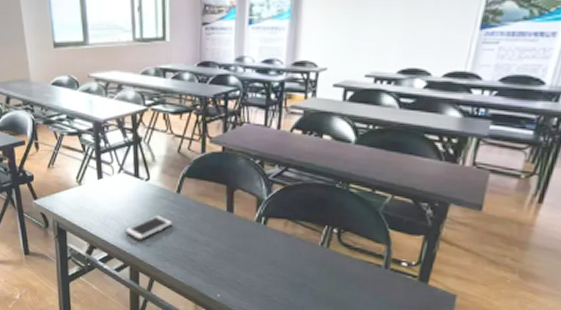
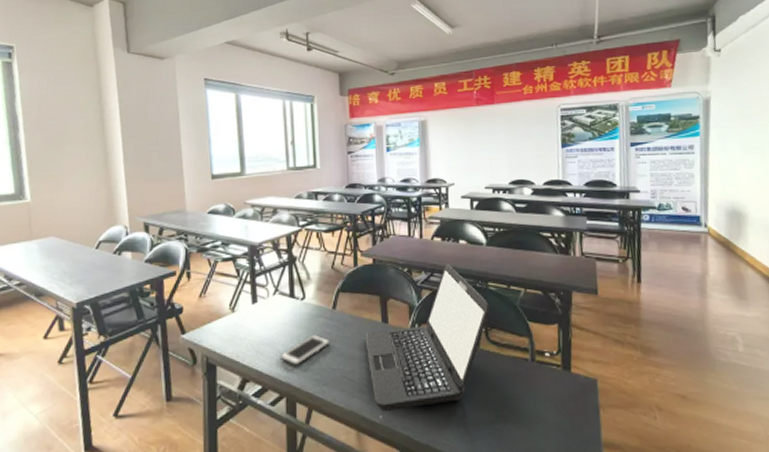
laptop: none [208,159,347,293] -> present [365,263,490,412]

